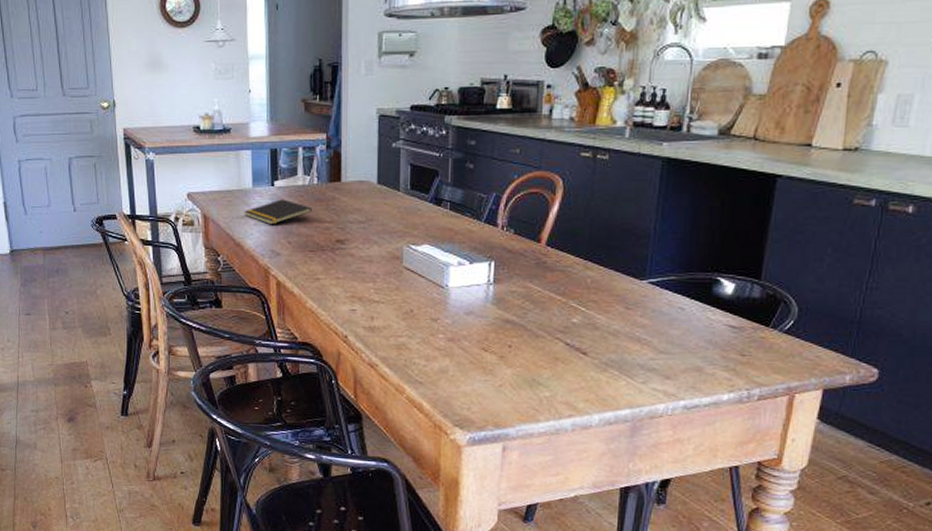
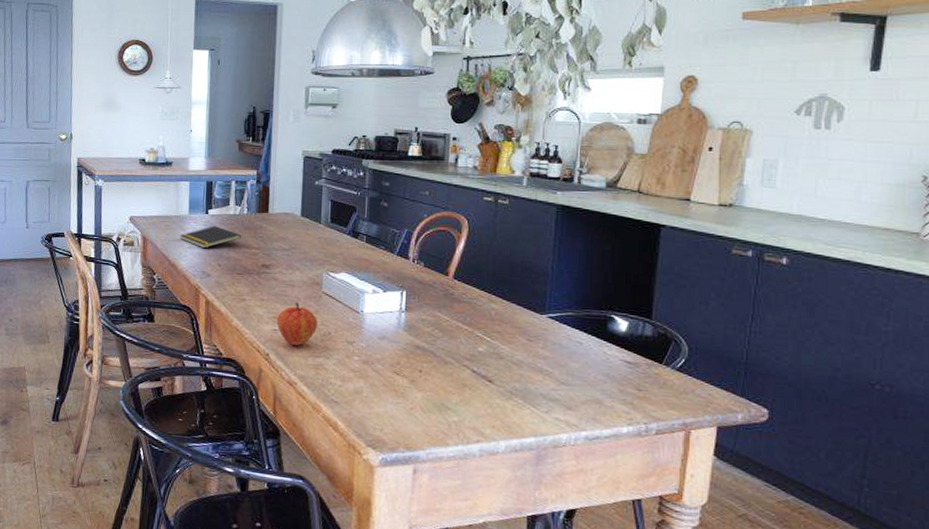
fruit: none [354,278,400,327] -> present [276,301,319,347]

